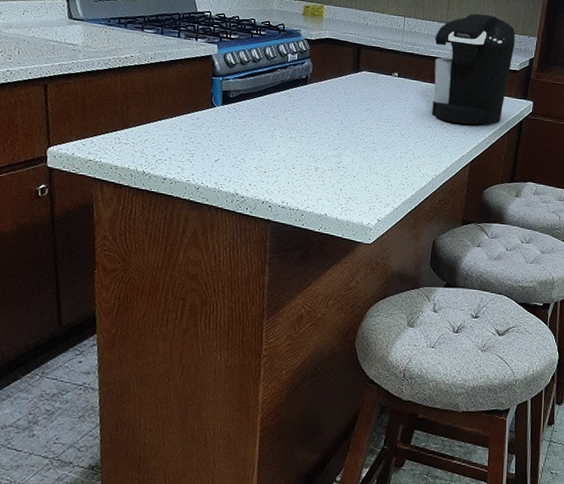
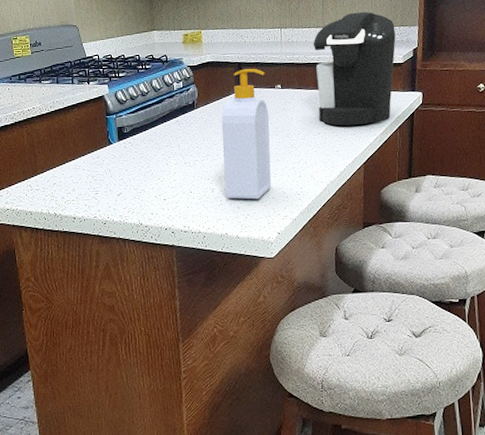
soap bottle: none [329,51,384,184] -> present [221,68,272,200]

